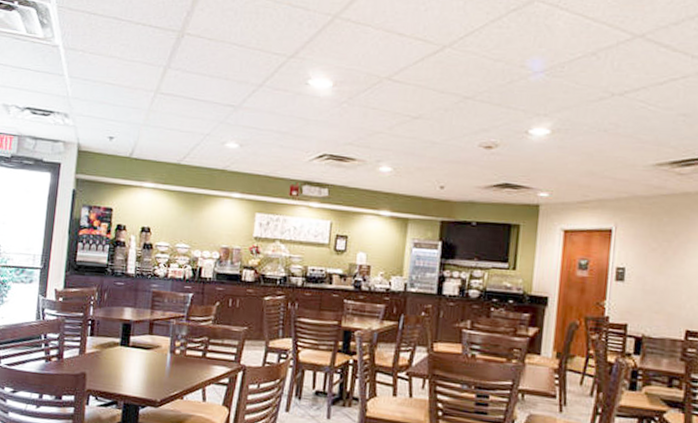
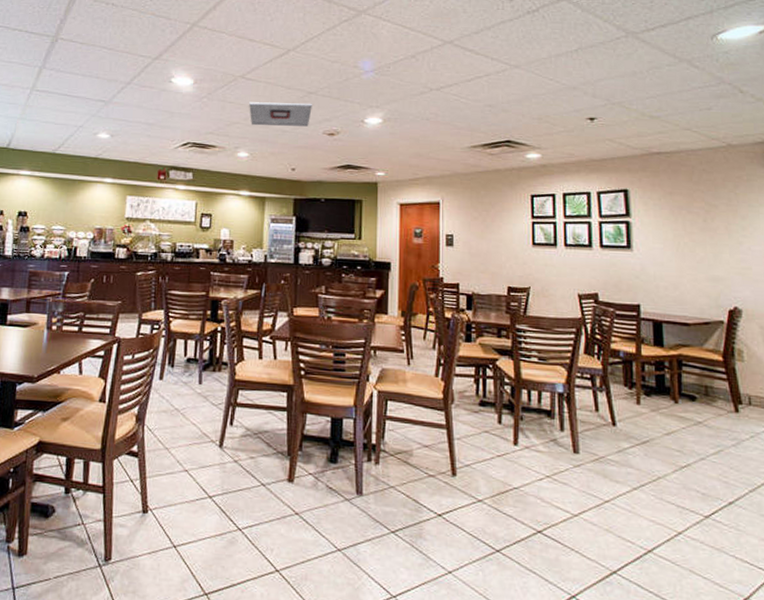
ceiling vent: none [394,108,468,138] -> present [249,102,312,127]

